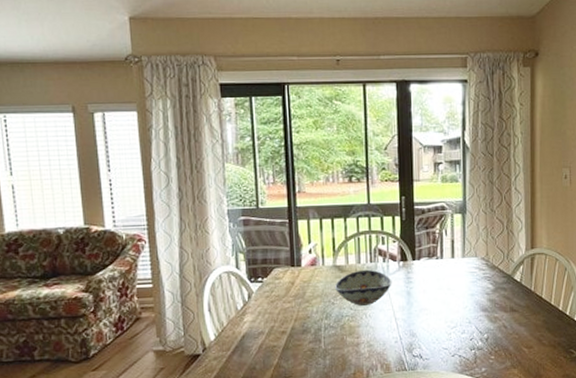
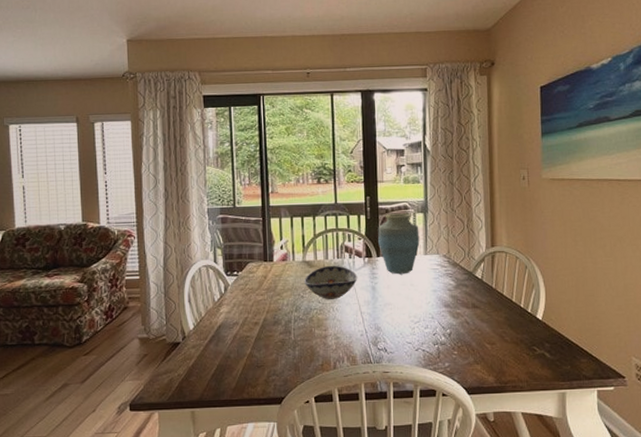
vase: none [413,214,457,279] -> present [378,213,420,275]

